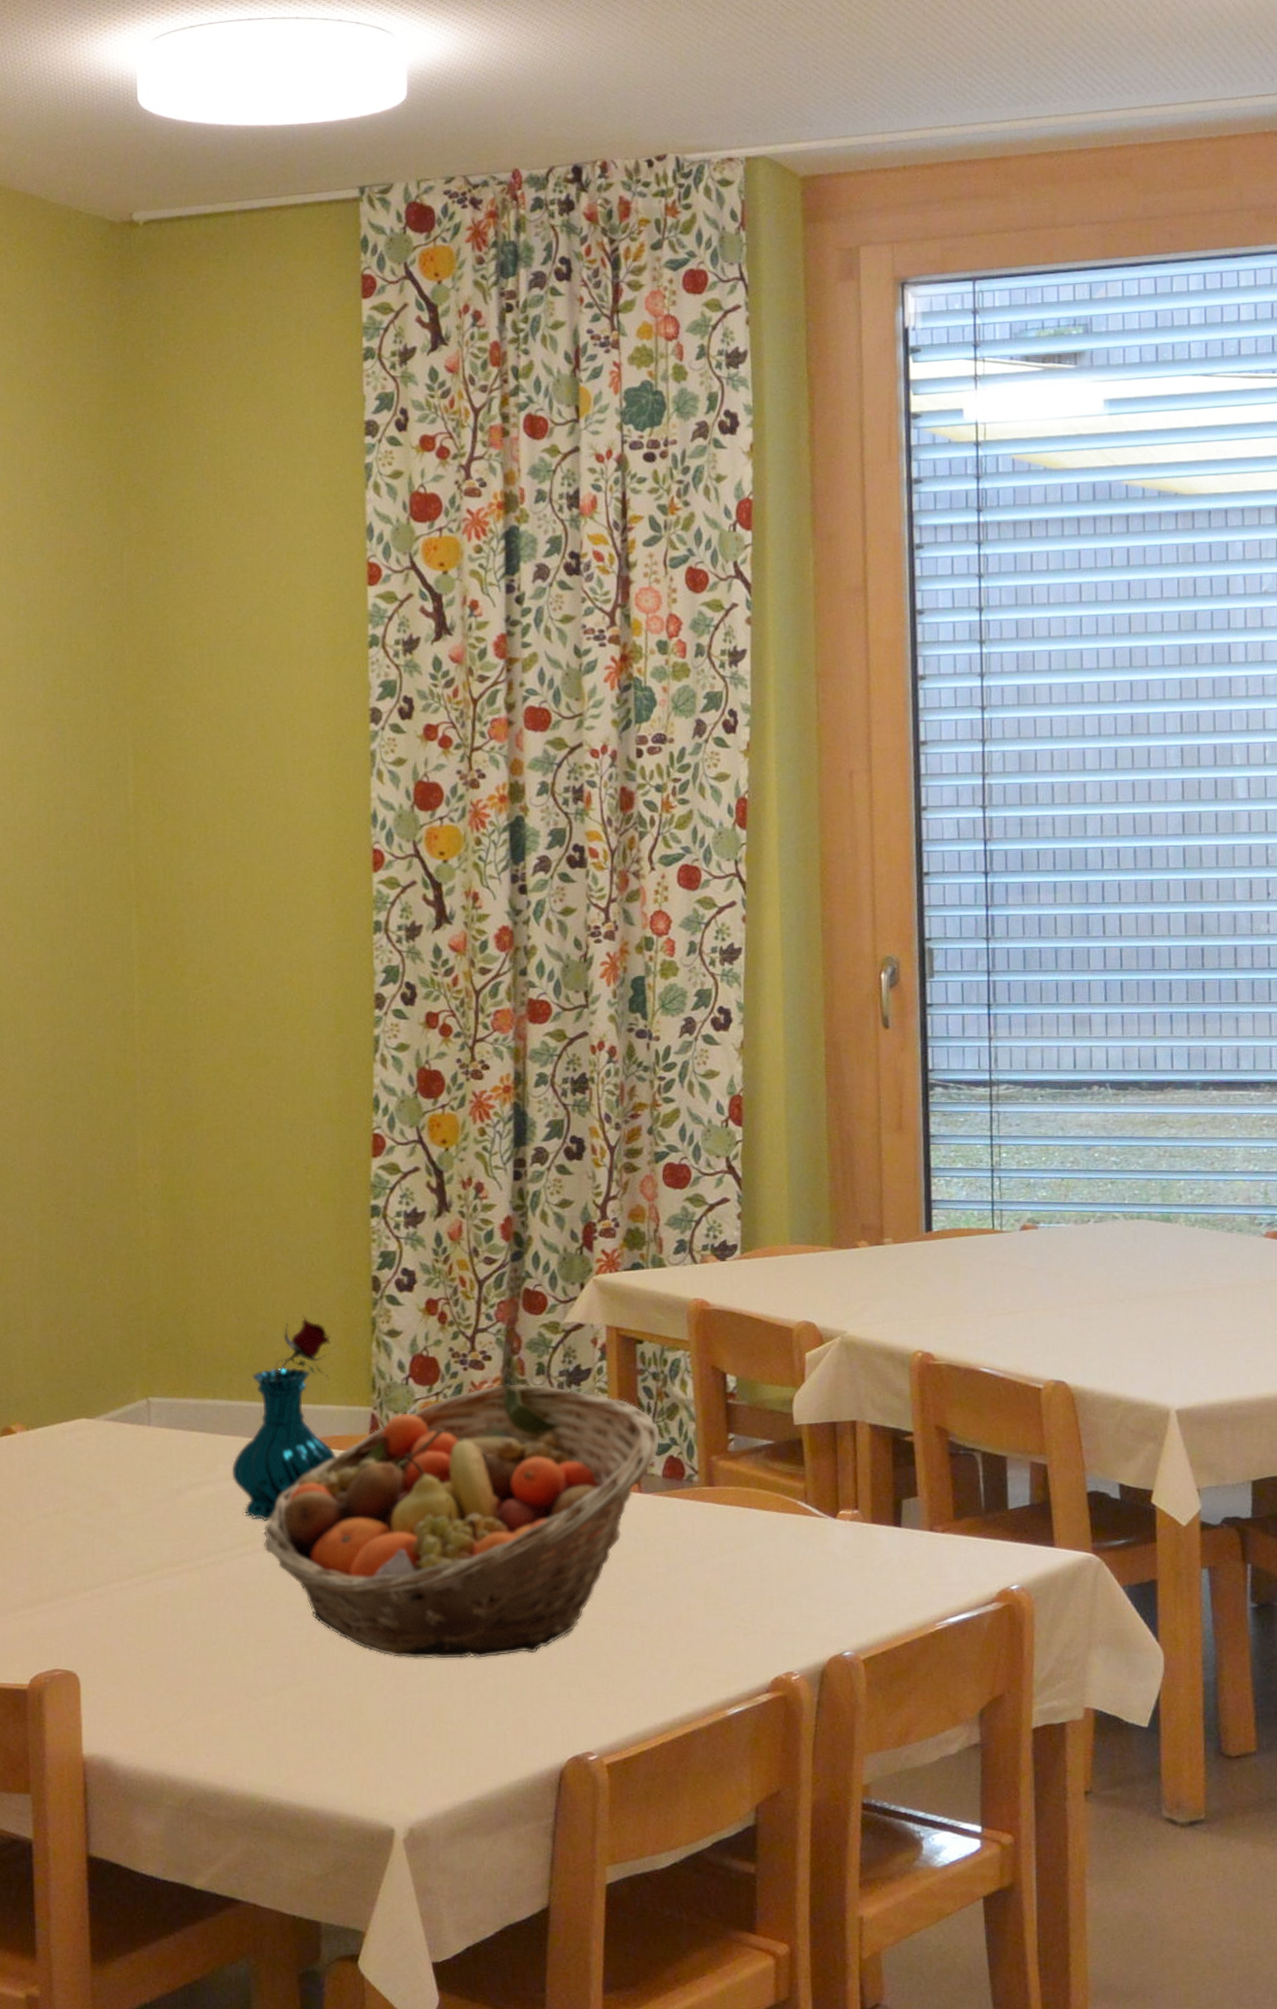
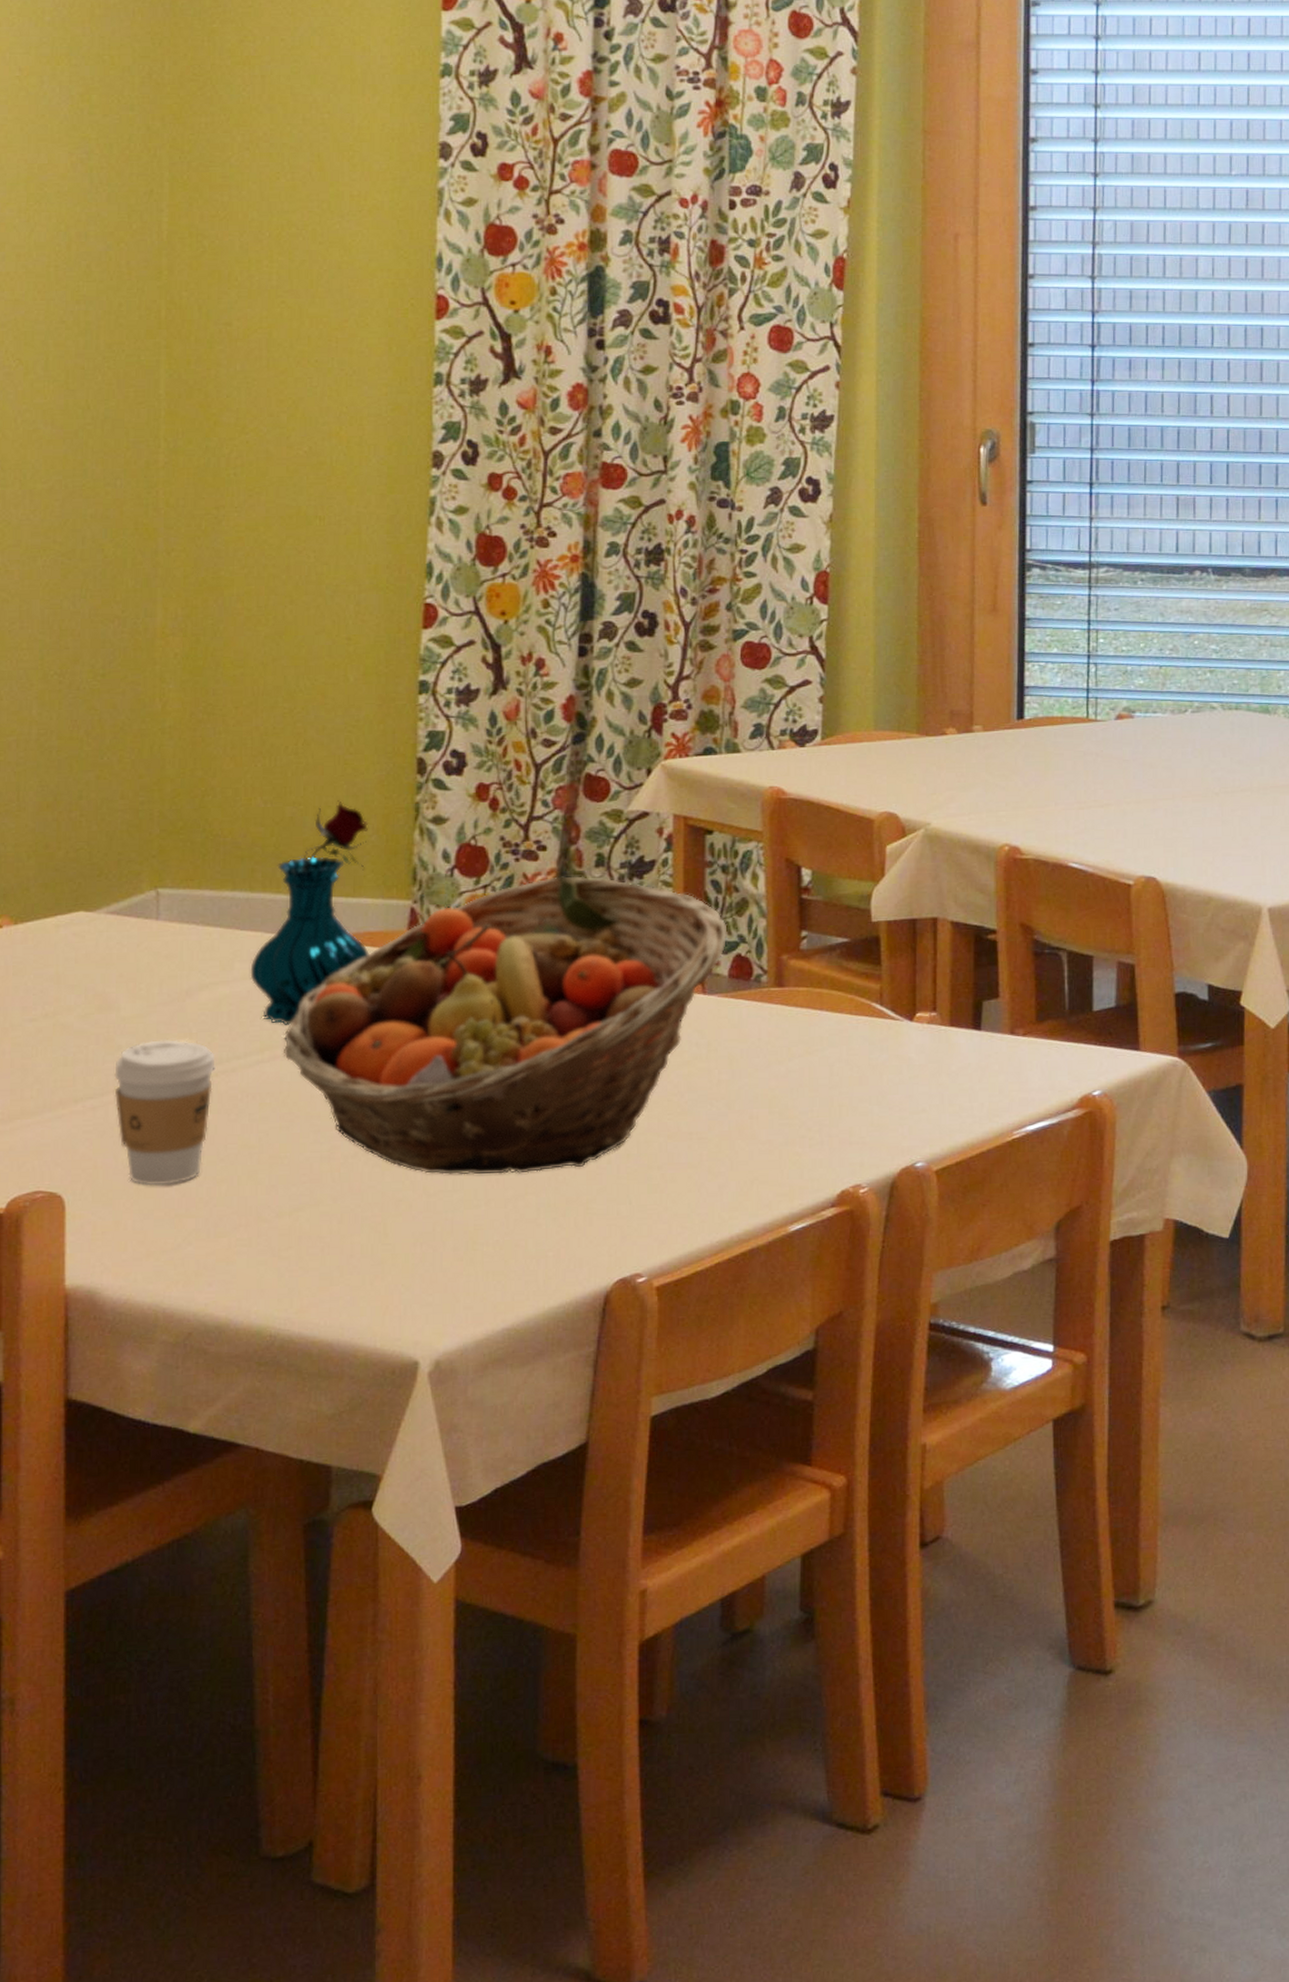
coffee cup: none [117,1534,205,1666] -> present [114,1039,216,1186]

